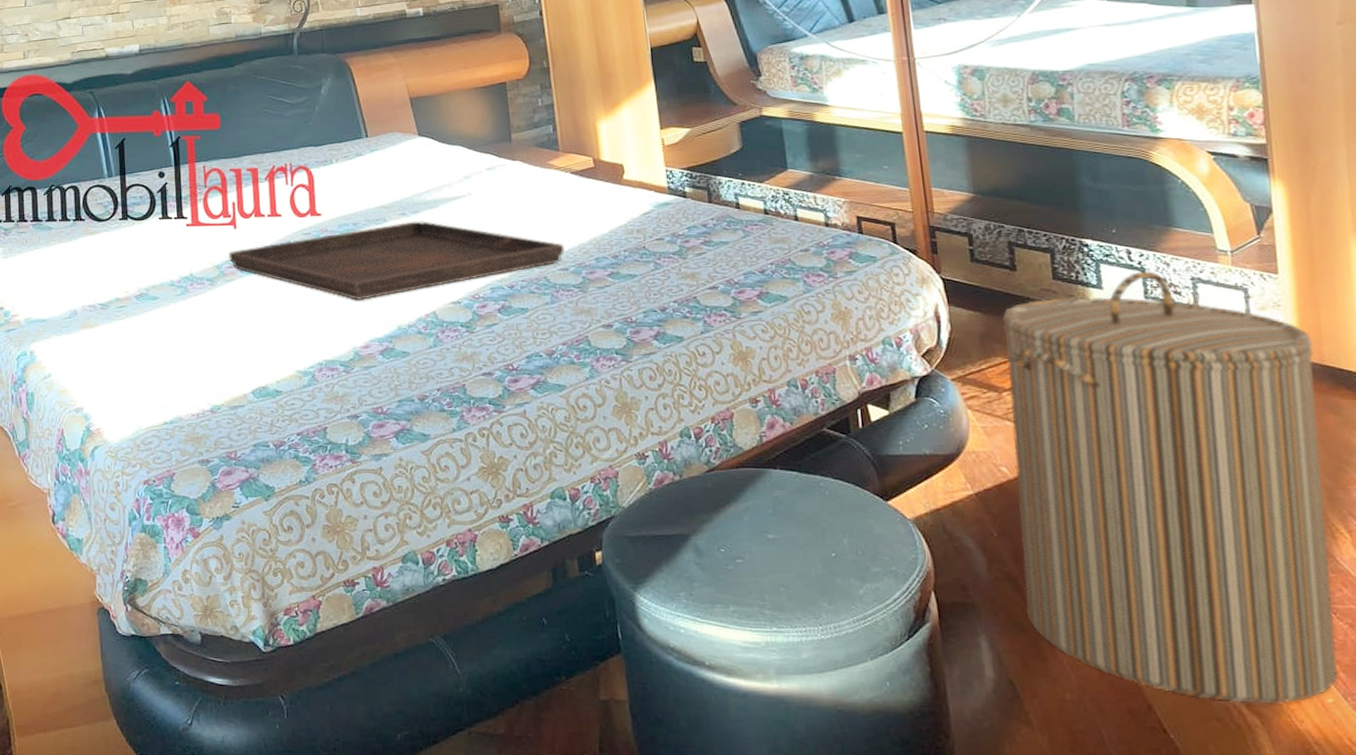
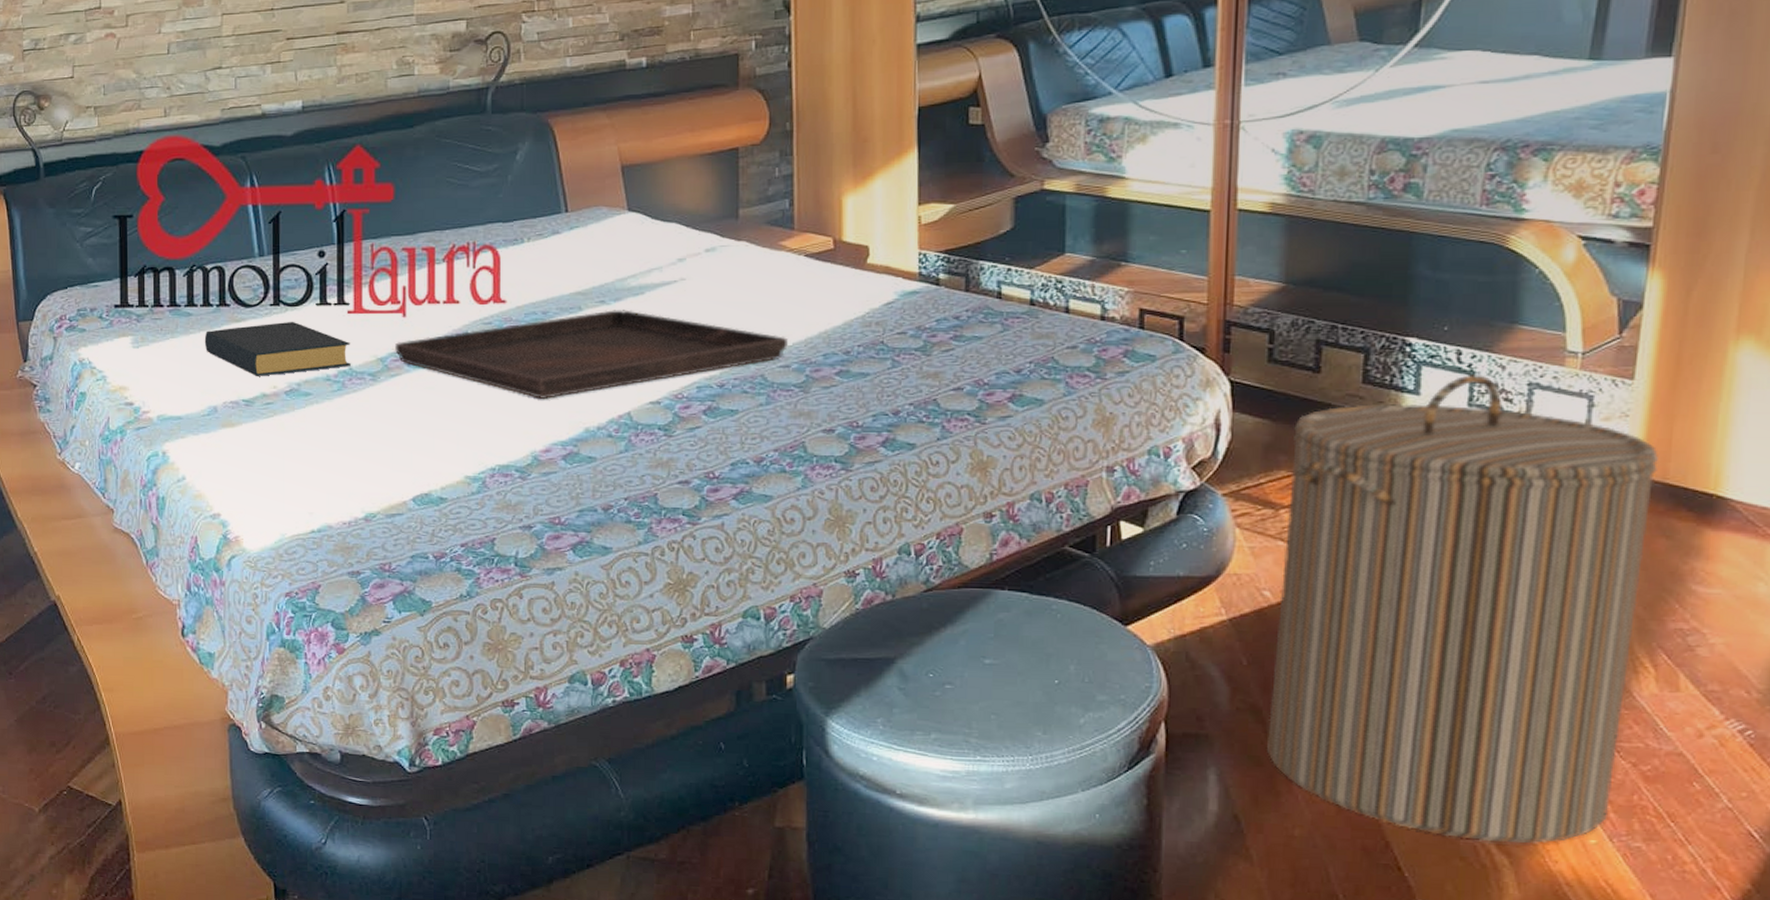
hardback book: none [63,233,191,283] -> present [204,321,351,376]

